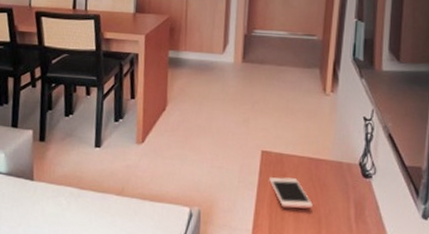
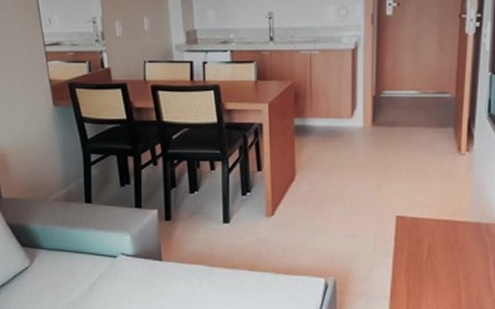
cell phone: present [268,177,313,209] -> none [404,242,451,273]

